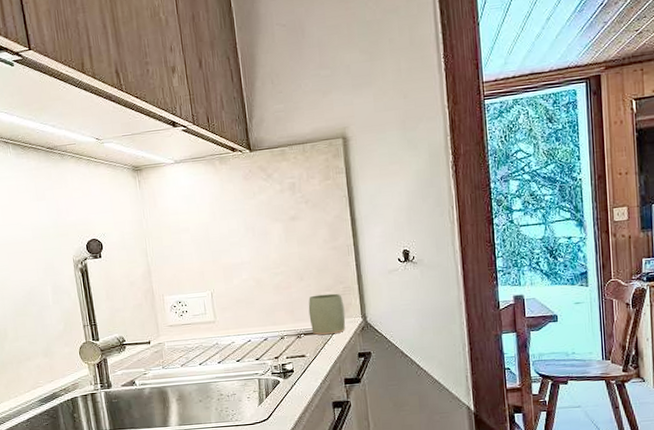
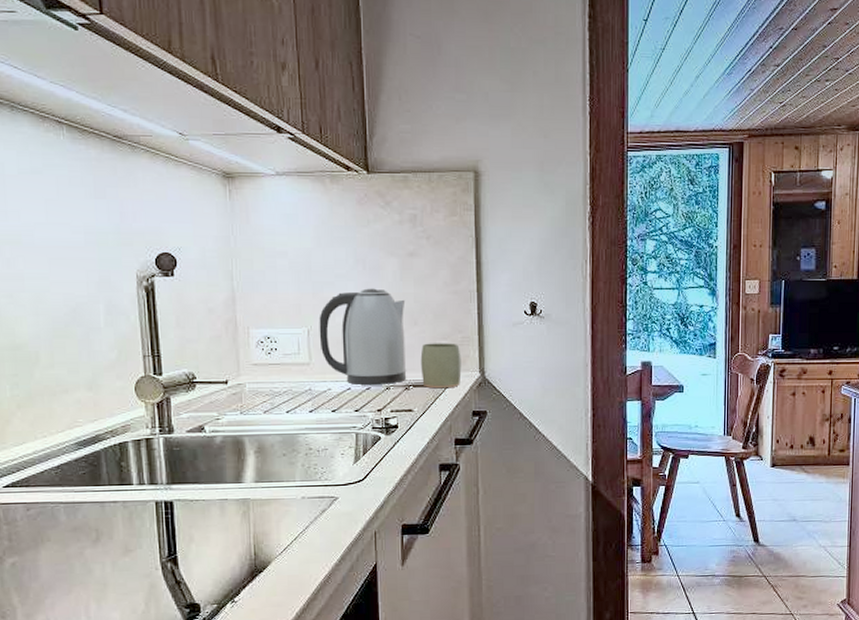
kettle: none [219,251,298,337] -> present [319,288,407,385]

